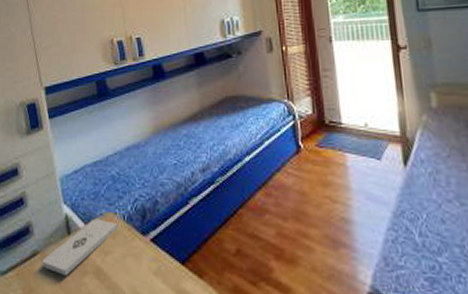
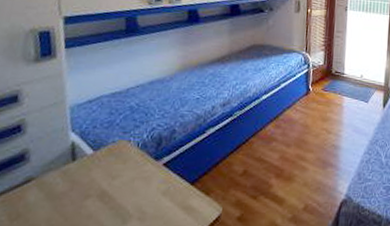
notepad: present [43,218,118,275] -> none [37,145,131,199]

